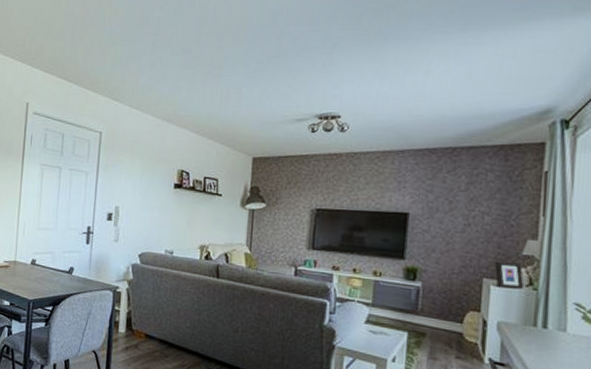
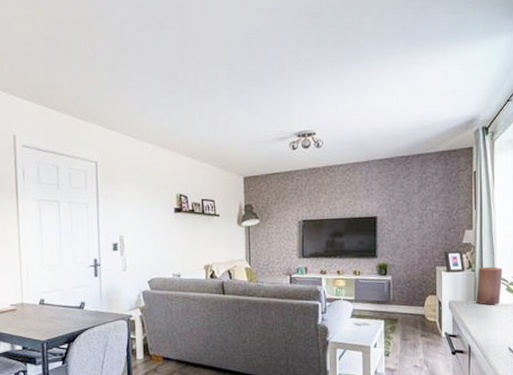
candle: none [536,286,577,335] -> present [476,266,502,305]

